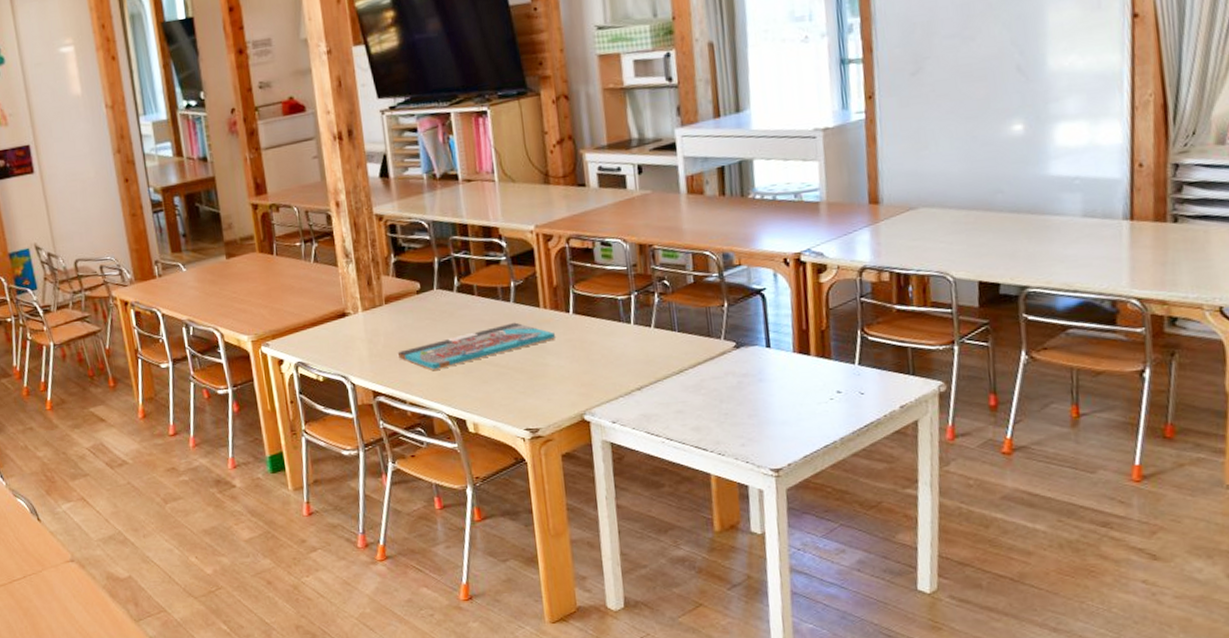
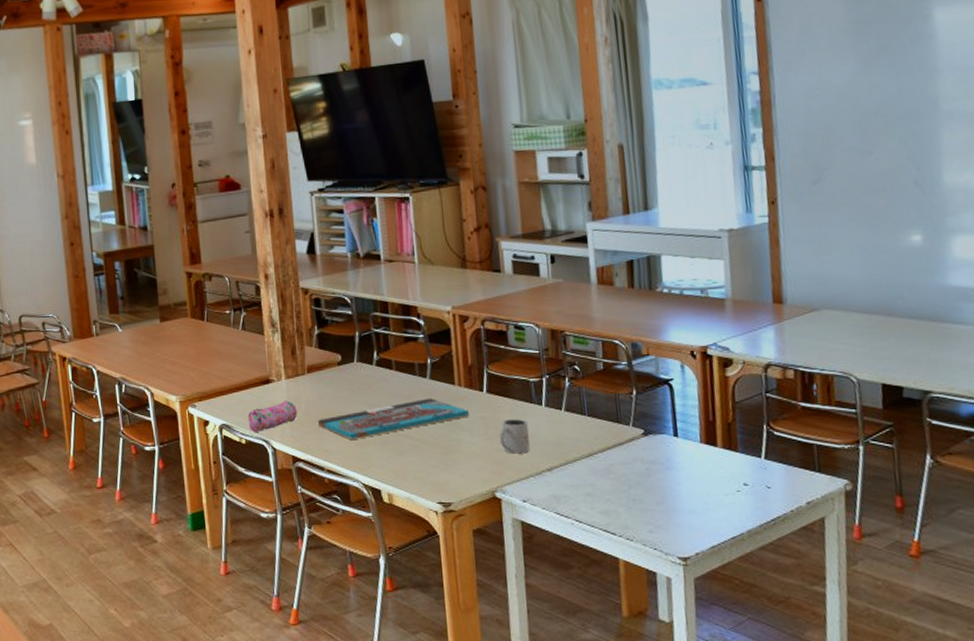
pencil case: none [324,334,376,368] -> present [247,401,297,432]
mug: none [586,338,619,375] -> present [499,418,530,454]

